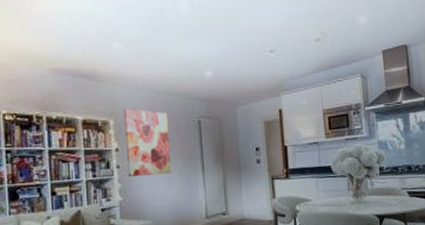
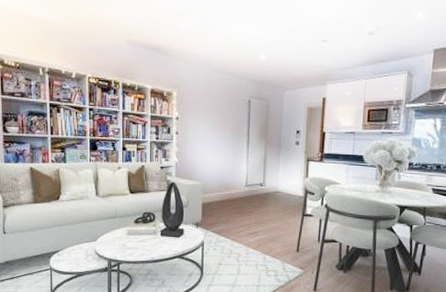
wall art: present [123,108,172,177] -> none [184,82,223,145]

